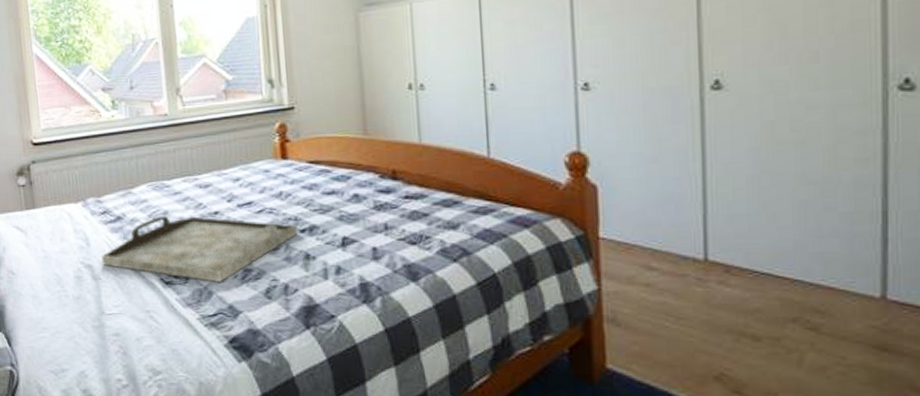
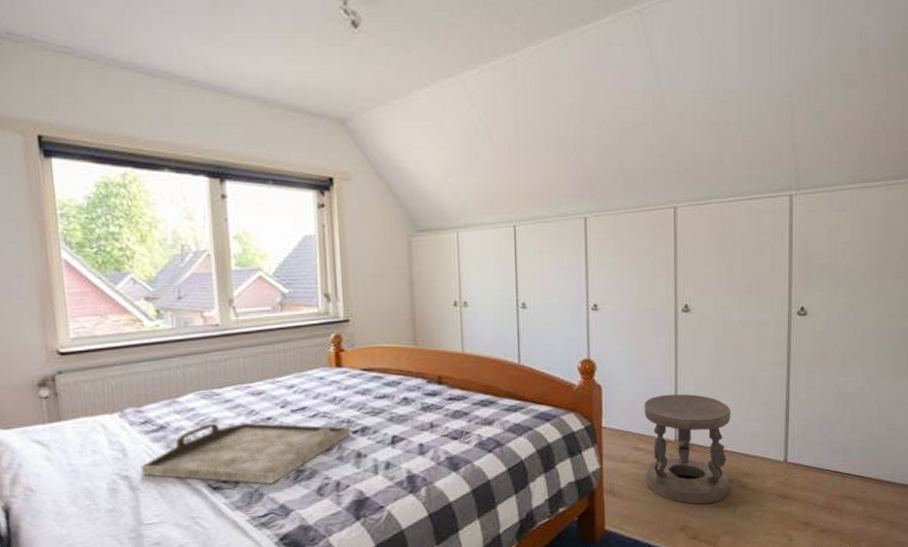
stool: none [657,198,791,348] -> present [644,394,731,505]

